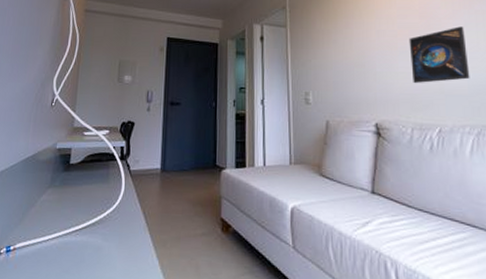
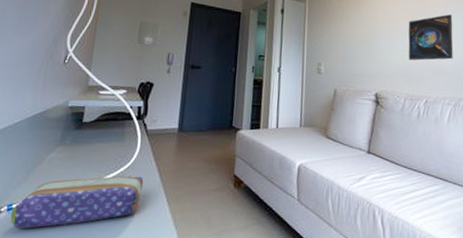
pencil case: none [9,218,130,271] -> present [10,176,144,229]

